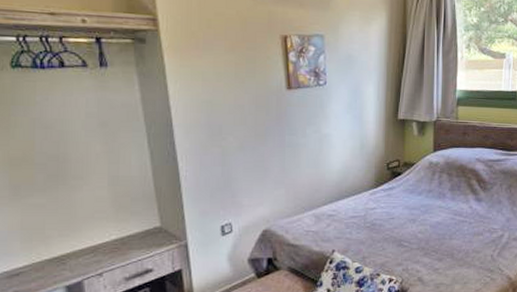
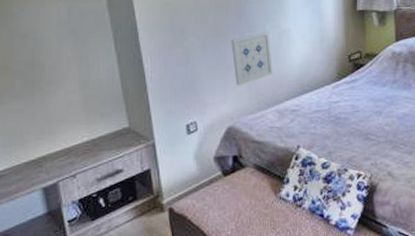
wall art: none [270,135,312,188] -> present [231,32,273,85]

